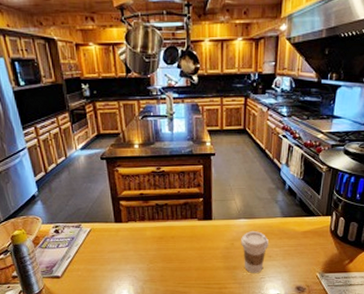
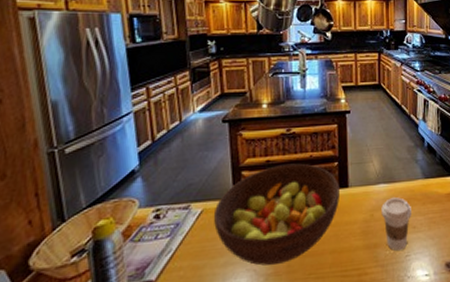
fruit bowl: none [99,197,204,274] -> present [213,163,339,266]

